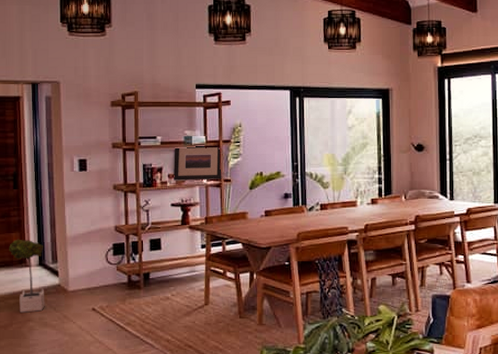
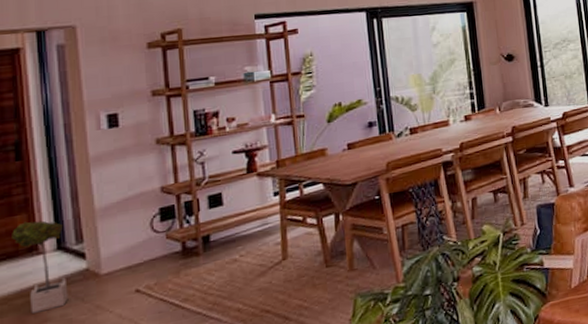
picture frame: present [174,146,222,181] -> none [232,81,294,124]

